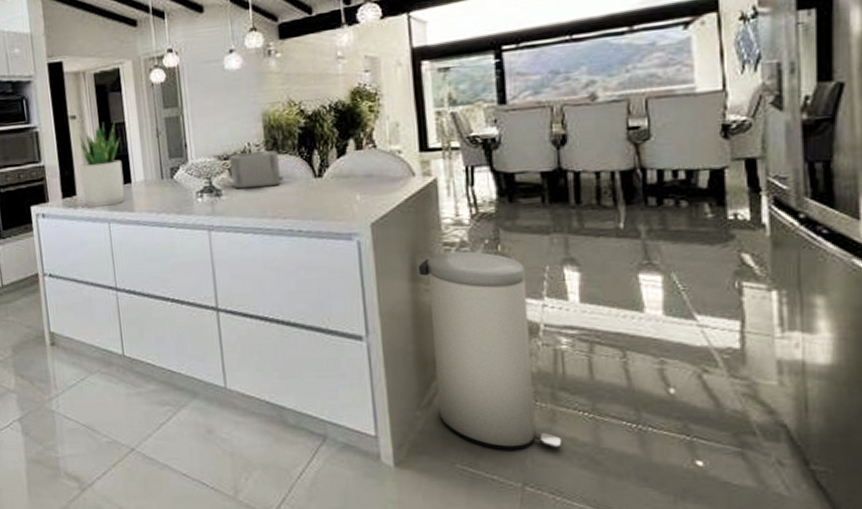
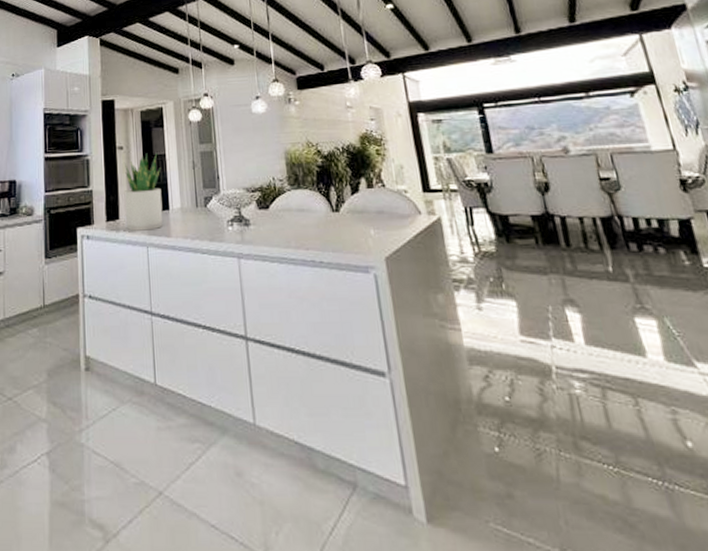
toaster: present [228,150,283,189] -> none [256,184,305,221]
pedal bin: present [418,251,563,451] -> none [431,288,594,509]

